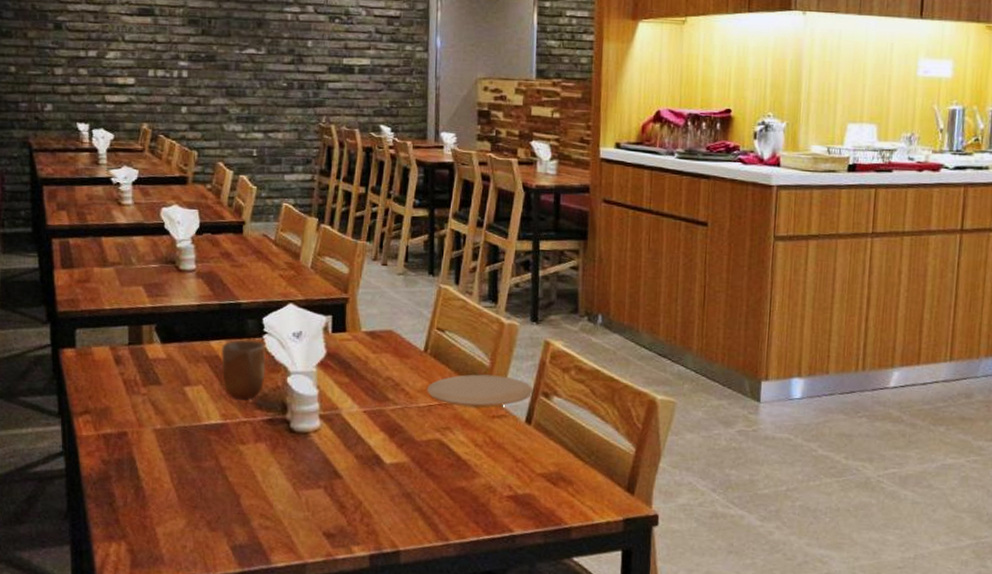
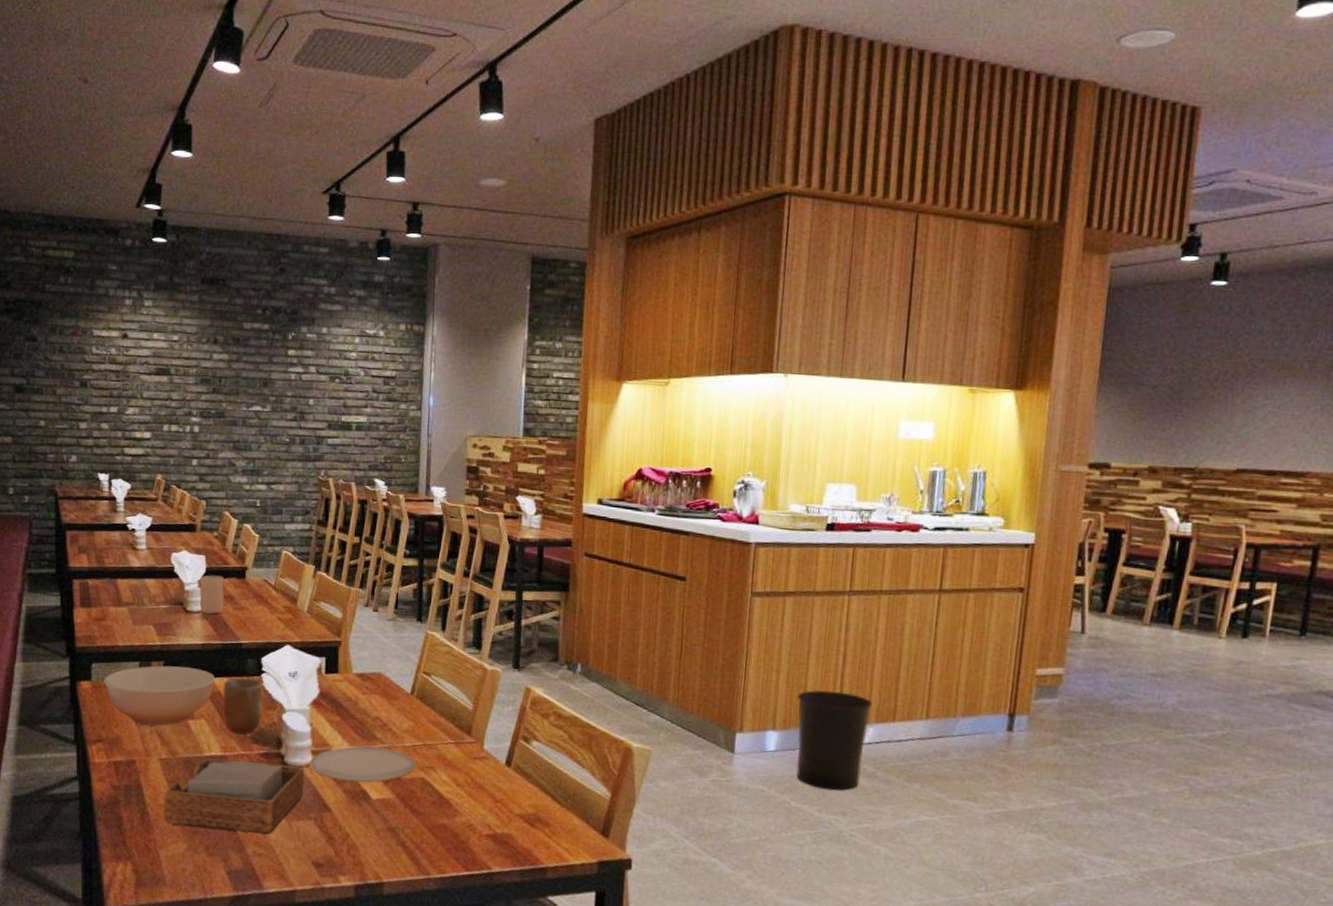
bowl: none [89,329,213,393] -> present [103,665,216,725]
napkin holder: none [159,426,313,505] -> present [163,758,305,834]
cup: none [193,230,221,273] -> present [200,575,224,614]
plate: none [318,408,431,447] -> present [310,746,415,783]
plate: present [427,374,533,407] -> none [413,717,514,749]
waste bin: none [822,334,897,436] -> present [796,689,873,790]

